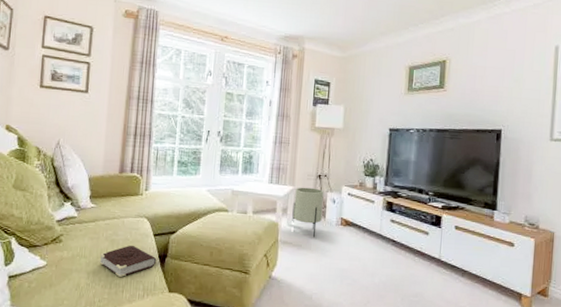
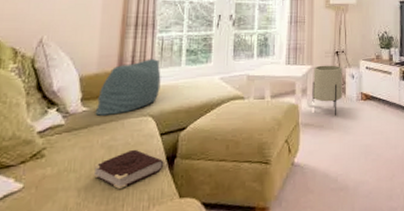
cushion: none [101,167,156,213] -> present [95,59,161,116]

